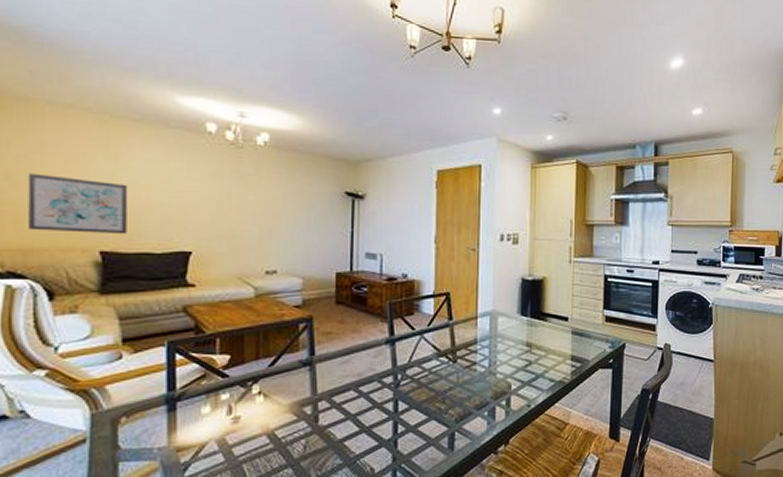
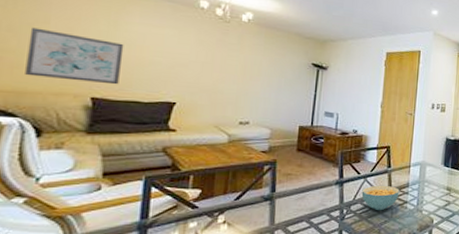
cereal bowl: none [418,342,466,375] -> present [361,185,400,211]

